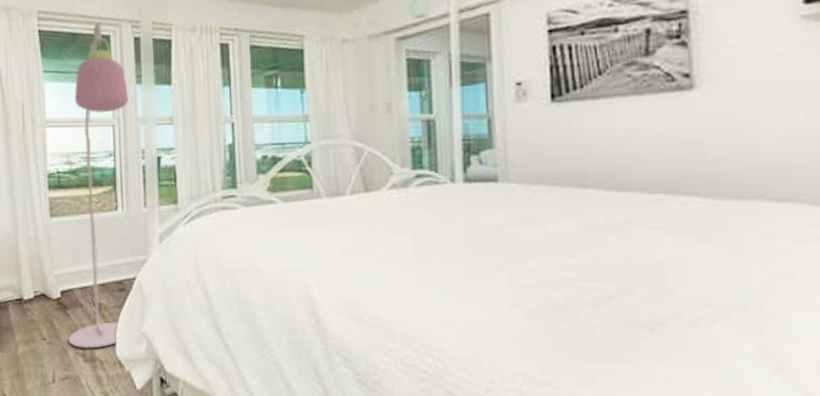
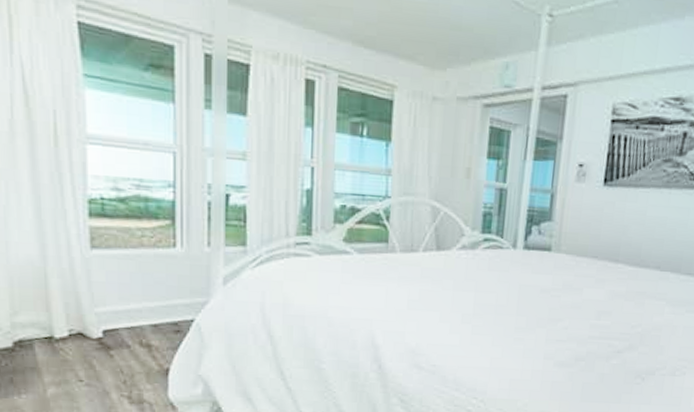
floor lamp: present [68,21,128,349] -> none [111,25,194,391]

